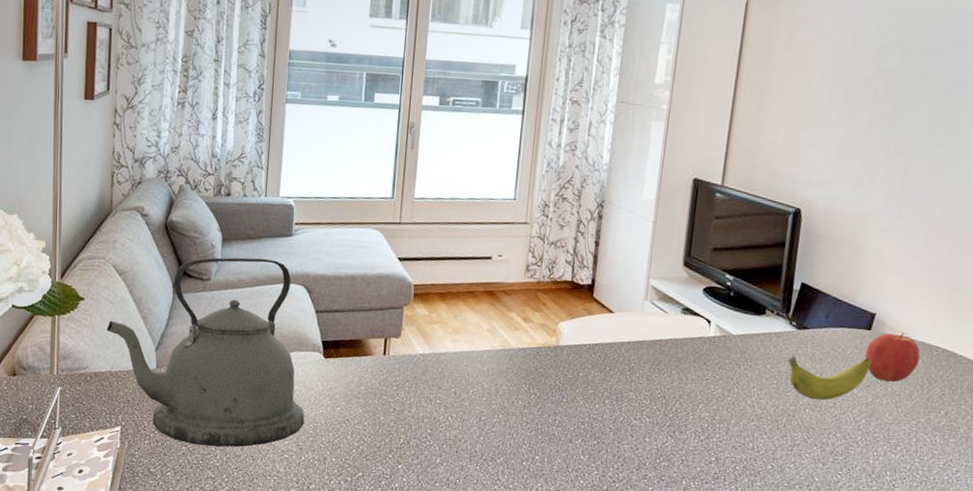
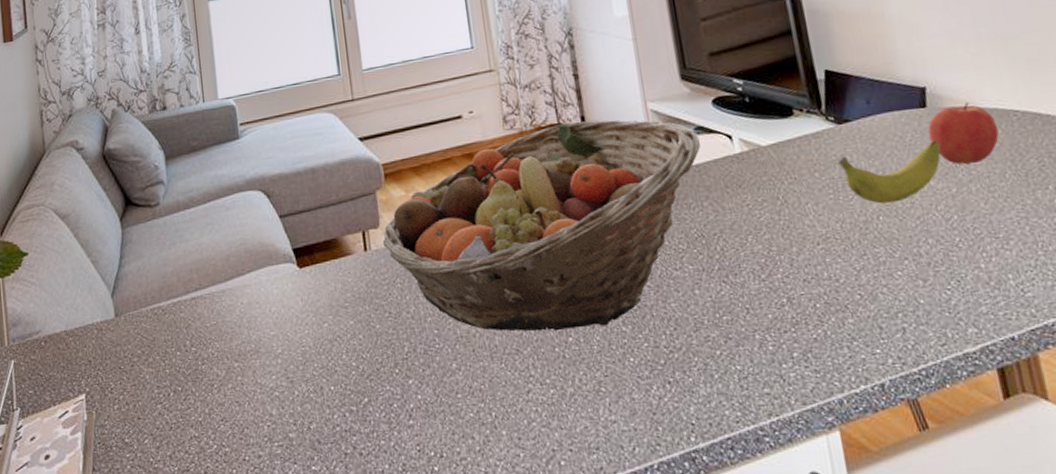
kettle: present [106,257,305,447] -> none [55,168,291,400]
fruit basket: none [400,281,684,453] -> present [382,120,700,331]

